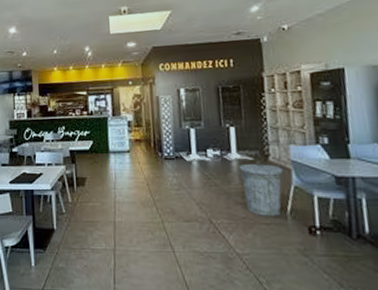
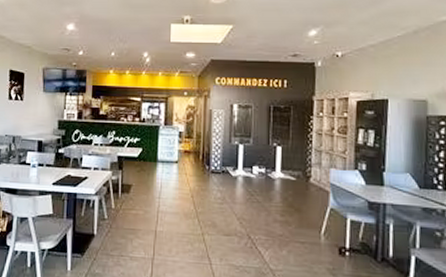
trash can: present [239,161,283,216] -> none [282,182,321,236]

